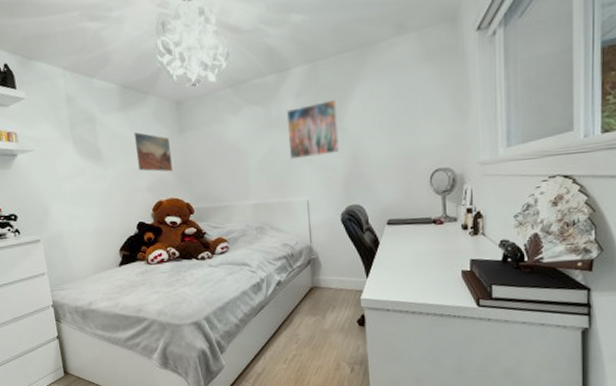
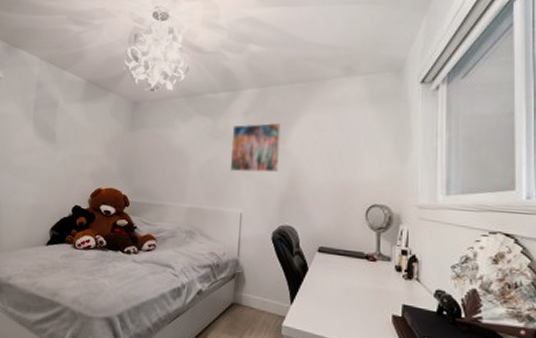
wall art: present [133,132,172,172] -> none [86,123,120,163]

